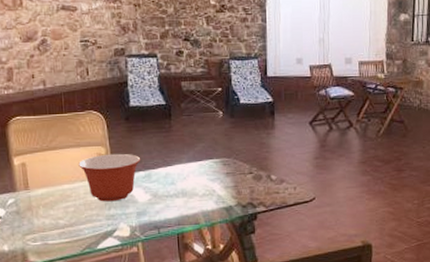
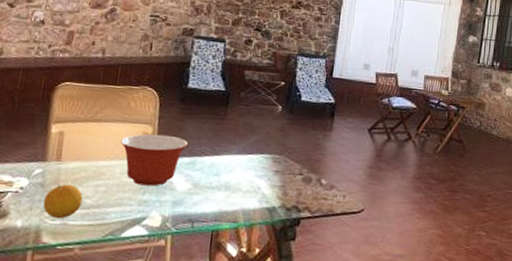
fruit: none [22,209,57,240] -> present [43,184,83,219]

